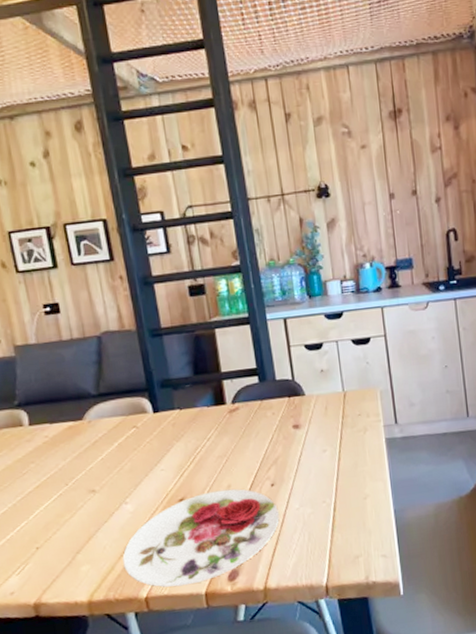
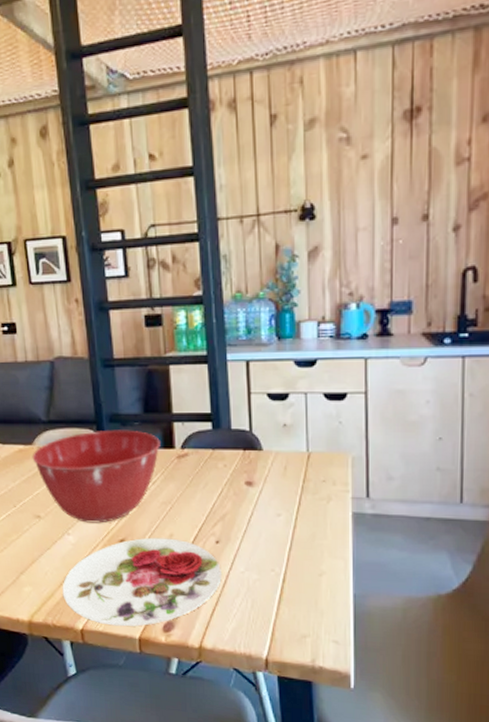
mixing bowl: none [83,392,212,489] -> present [32,429,160,523]

